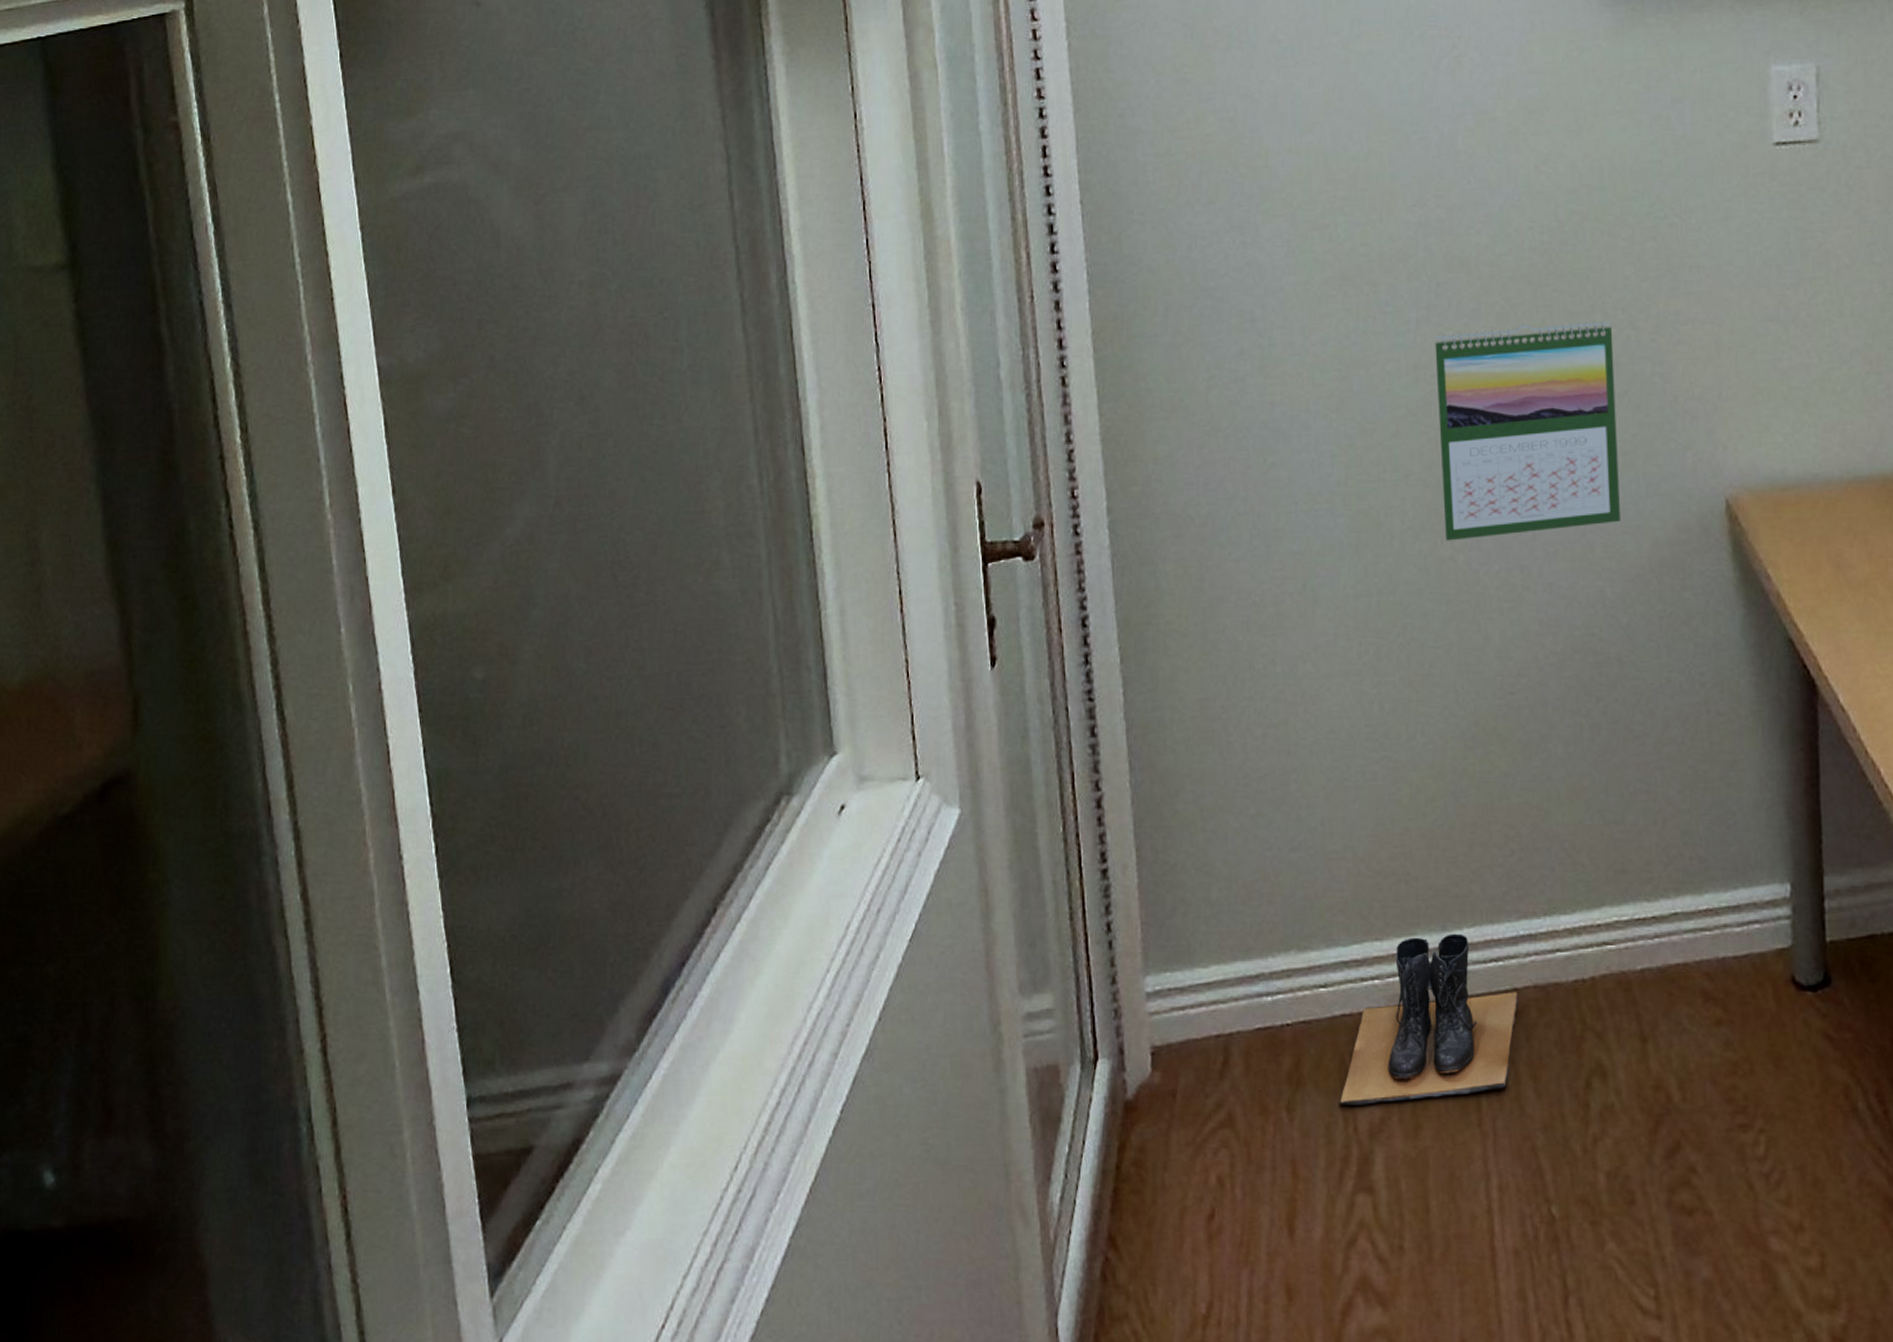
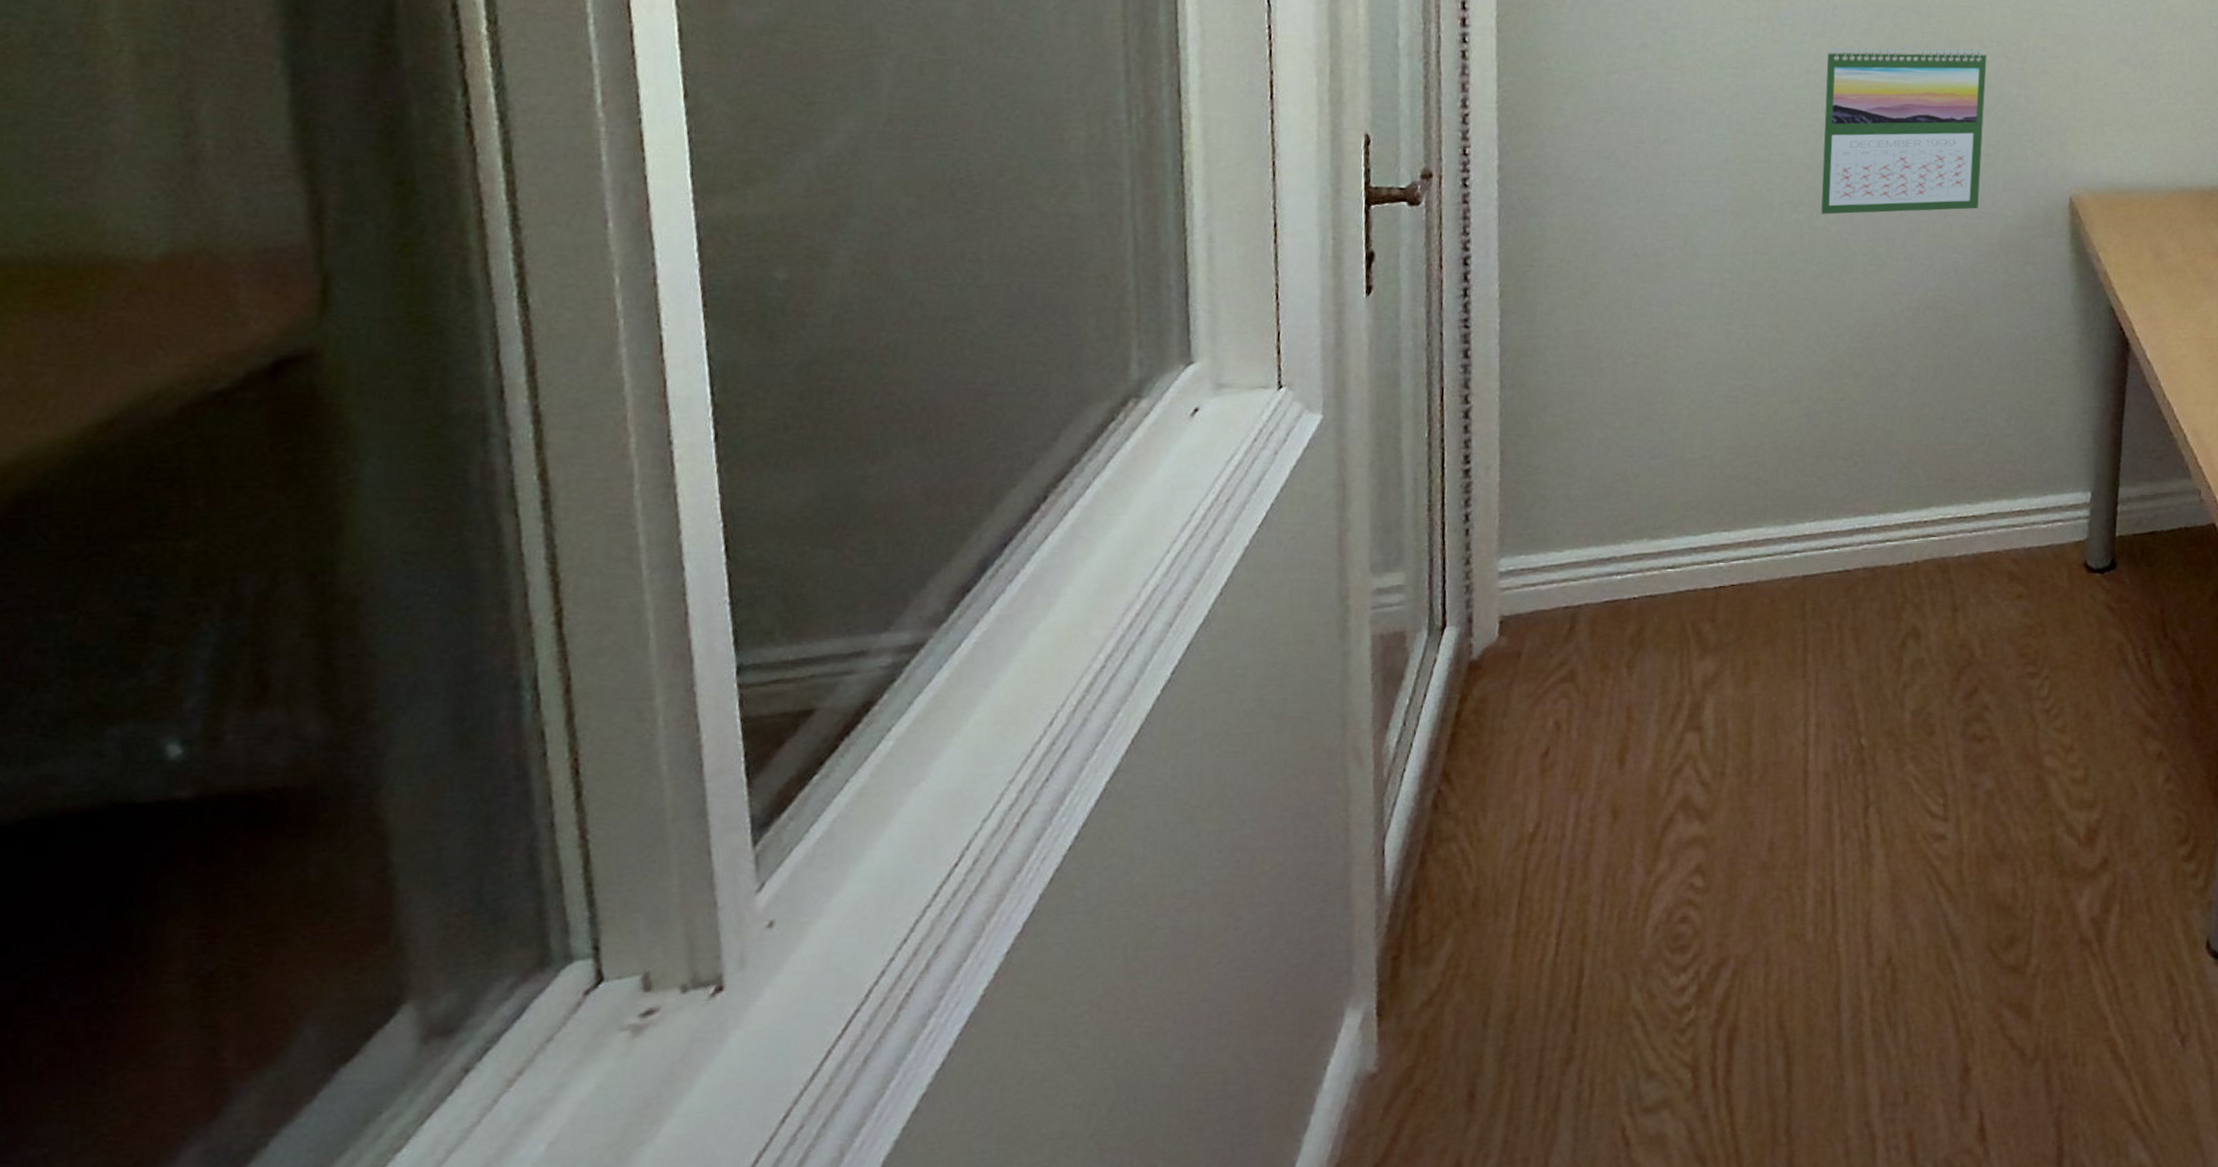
boots: present [1339,933,1519,1106] -> none [1677,526,1850,663]

